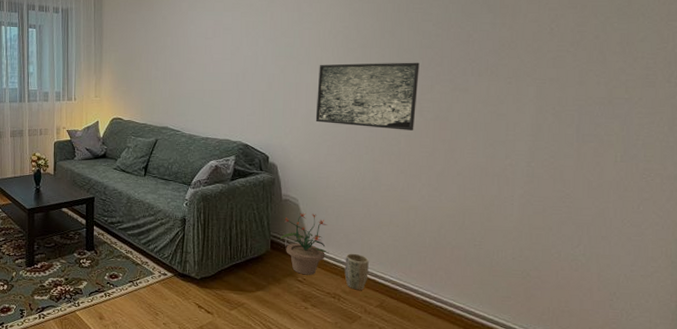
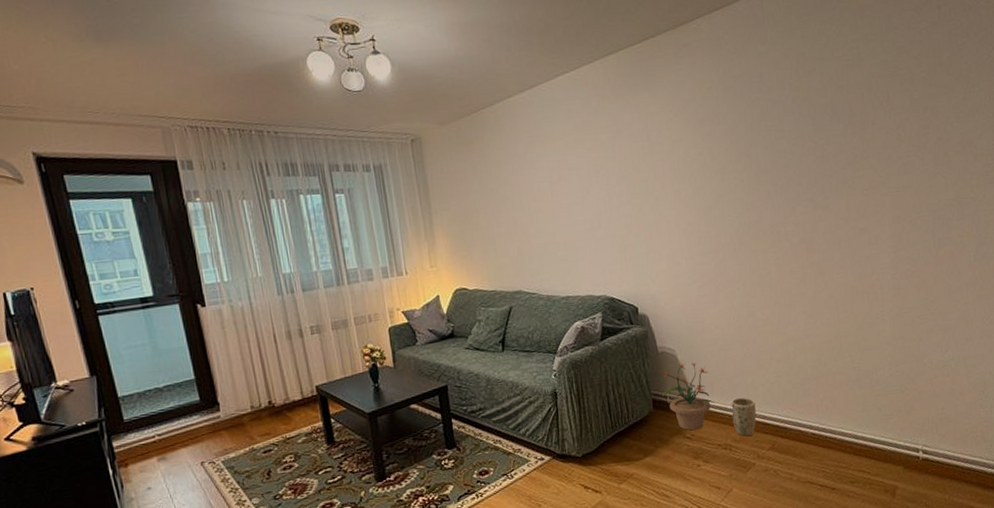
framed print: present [315,62,420,130] -> none [677,184,782,263]

